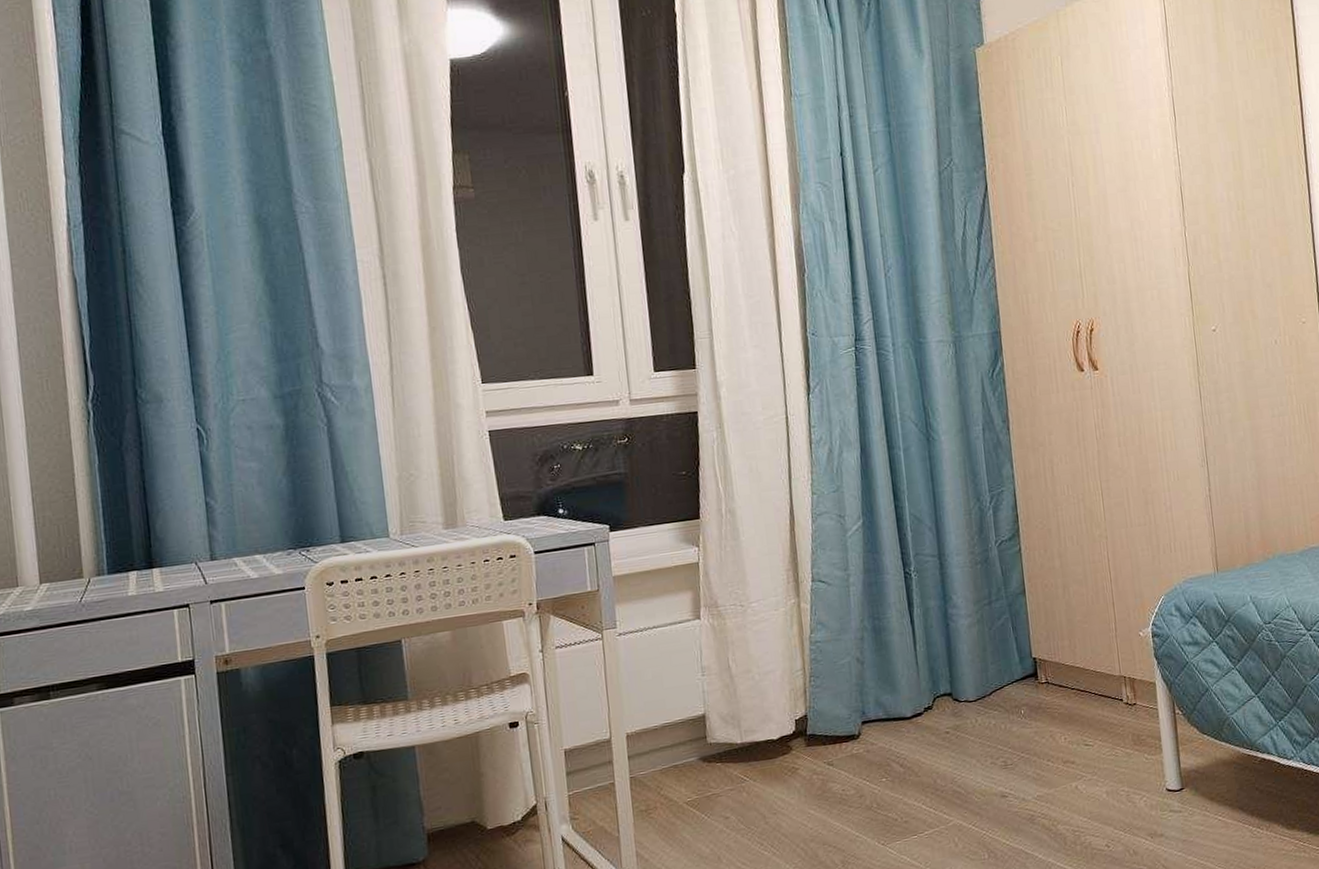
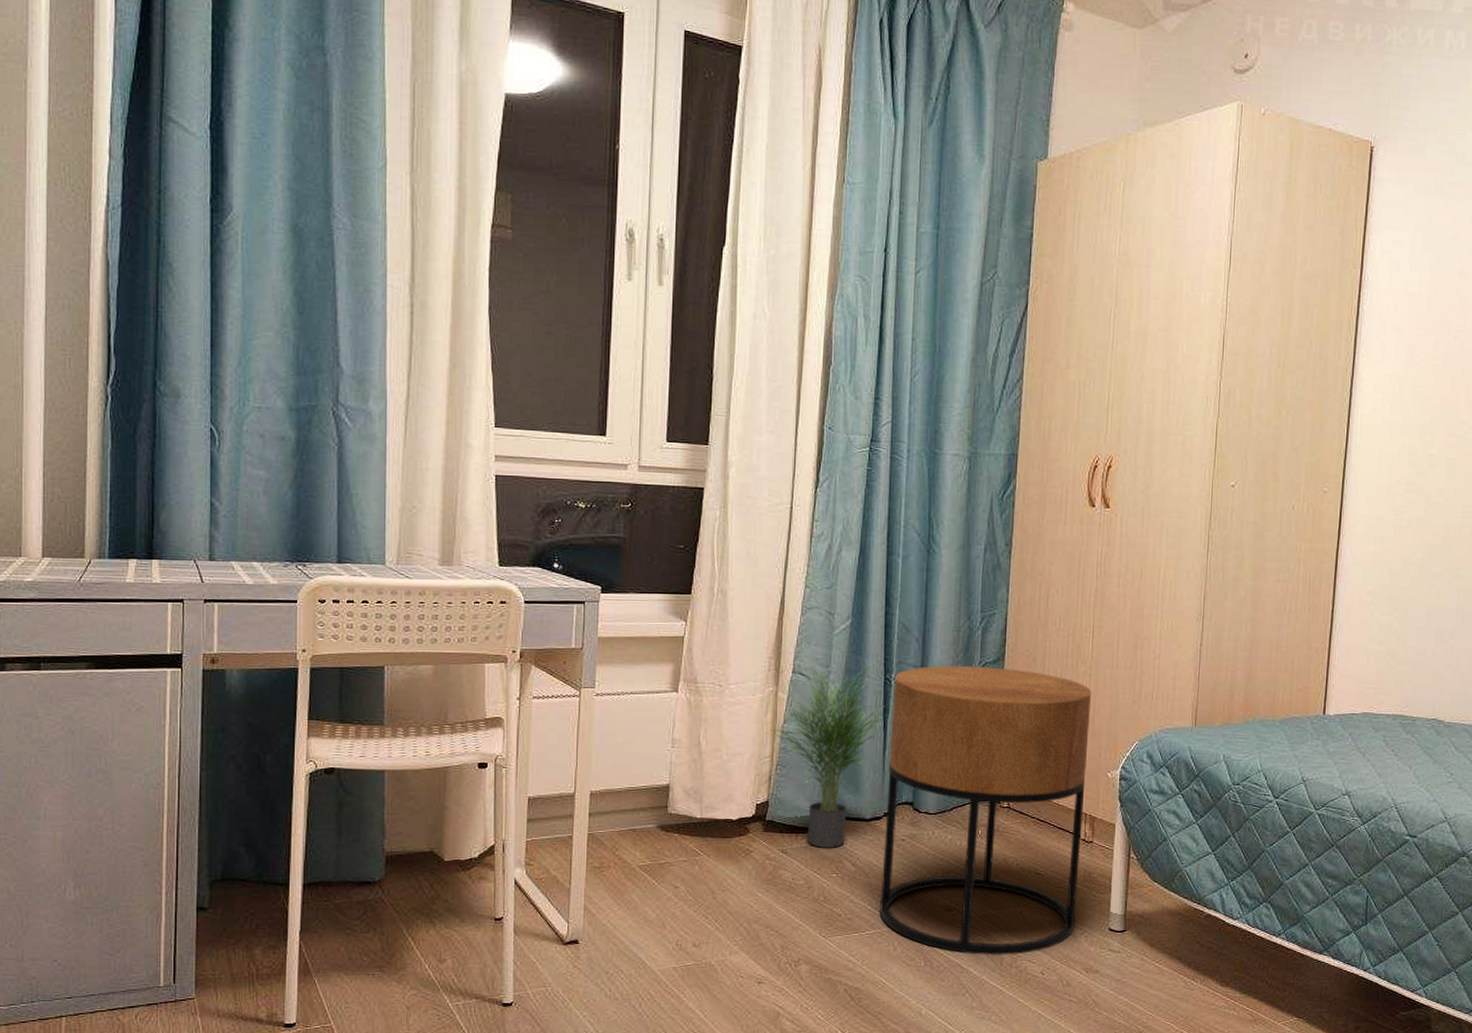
potted plant: none [795,559,909,754] -> present [768,663,886,848]
side table: none [914,542,1132,839] -> present [879,666,1092,955]

